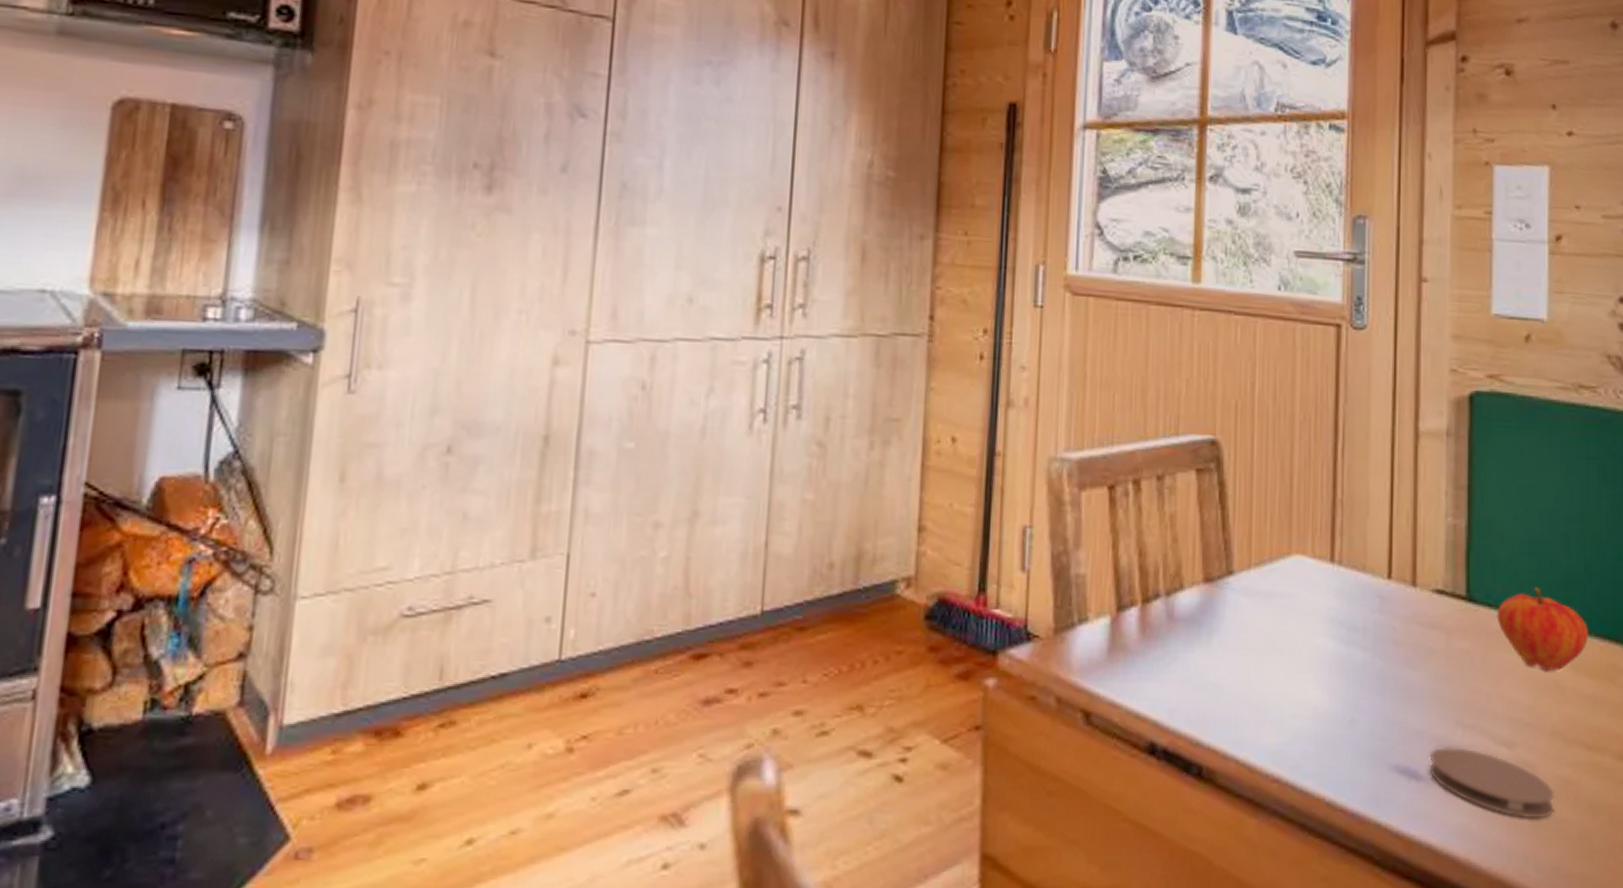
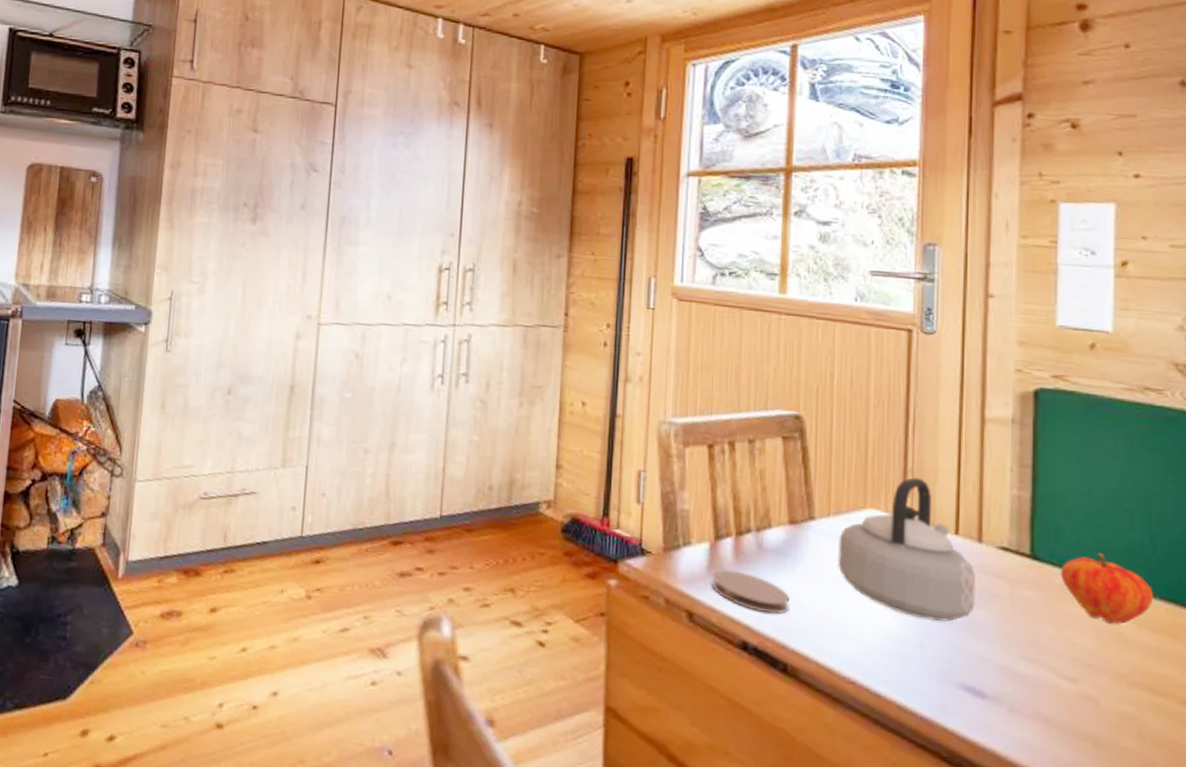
coaster: none [1113,650,1205,702] -> present [712,569,790,614]
teapot: none [1259,511,1411,690] -> present [837,477,977,622]
coaster: present [1429,747,1554,819] -> none [993,674,1117,745]

